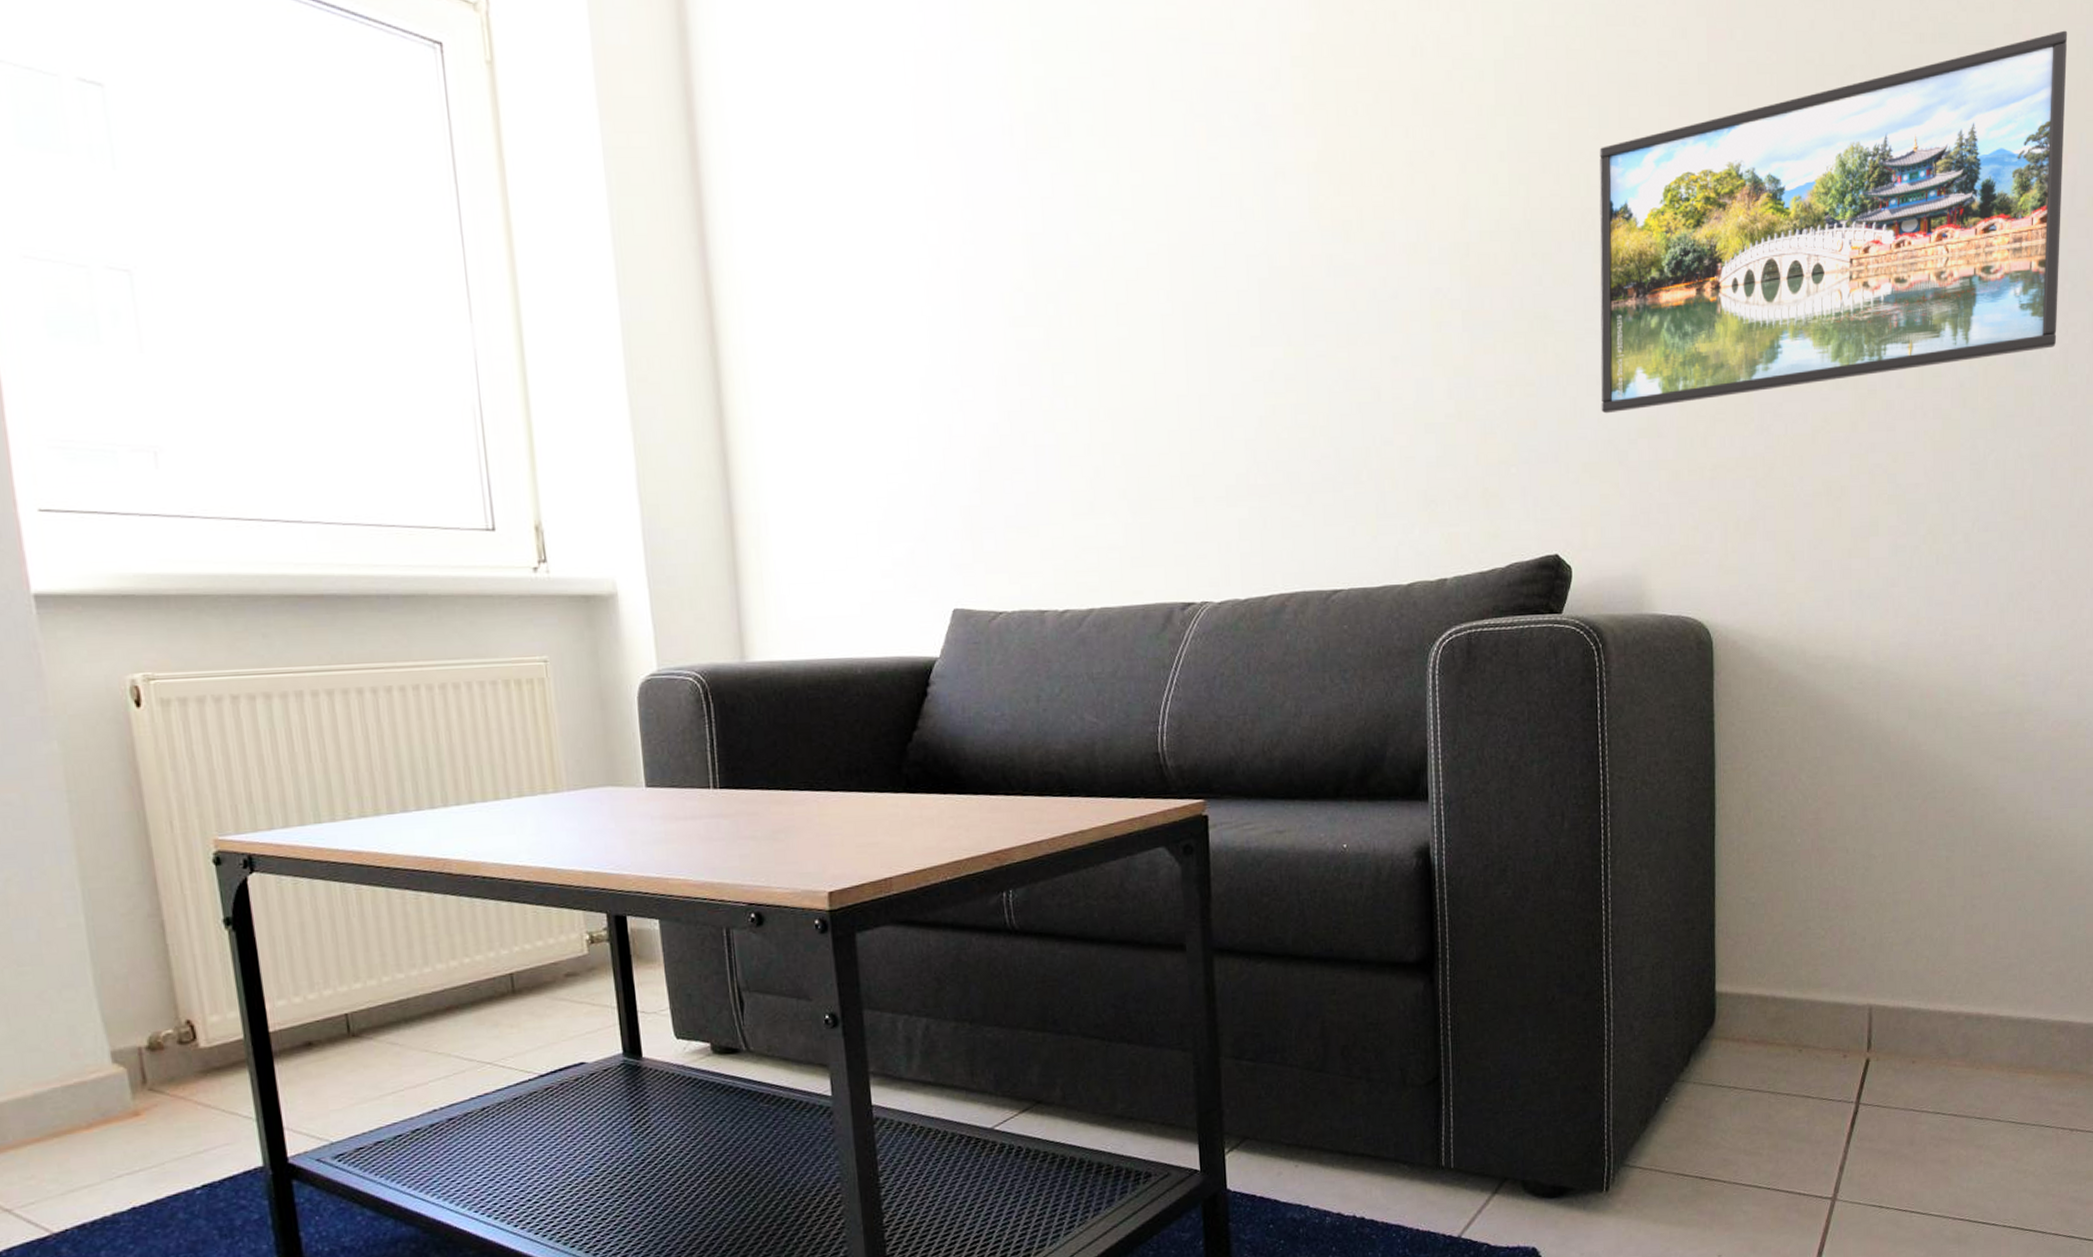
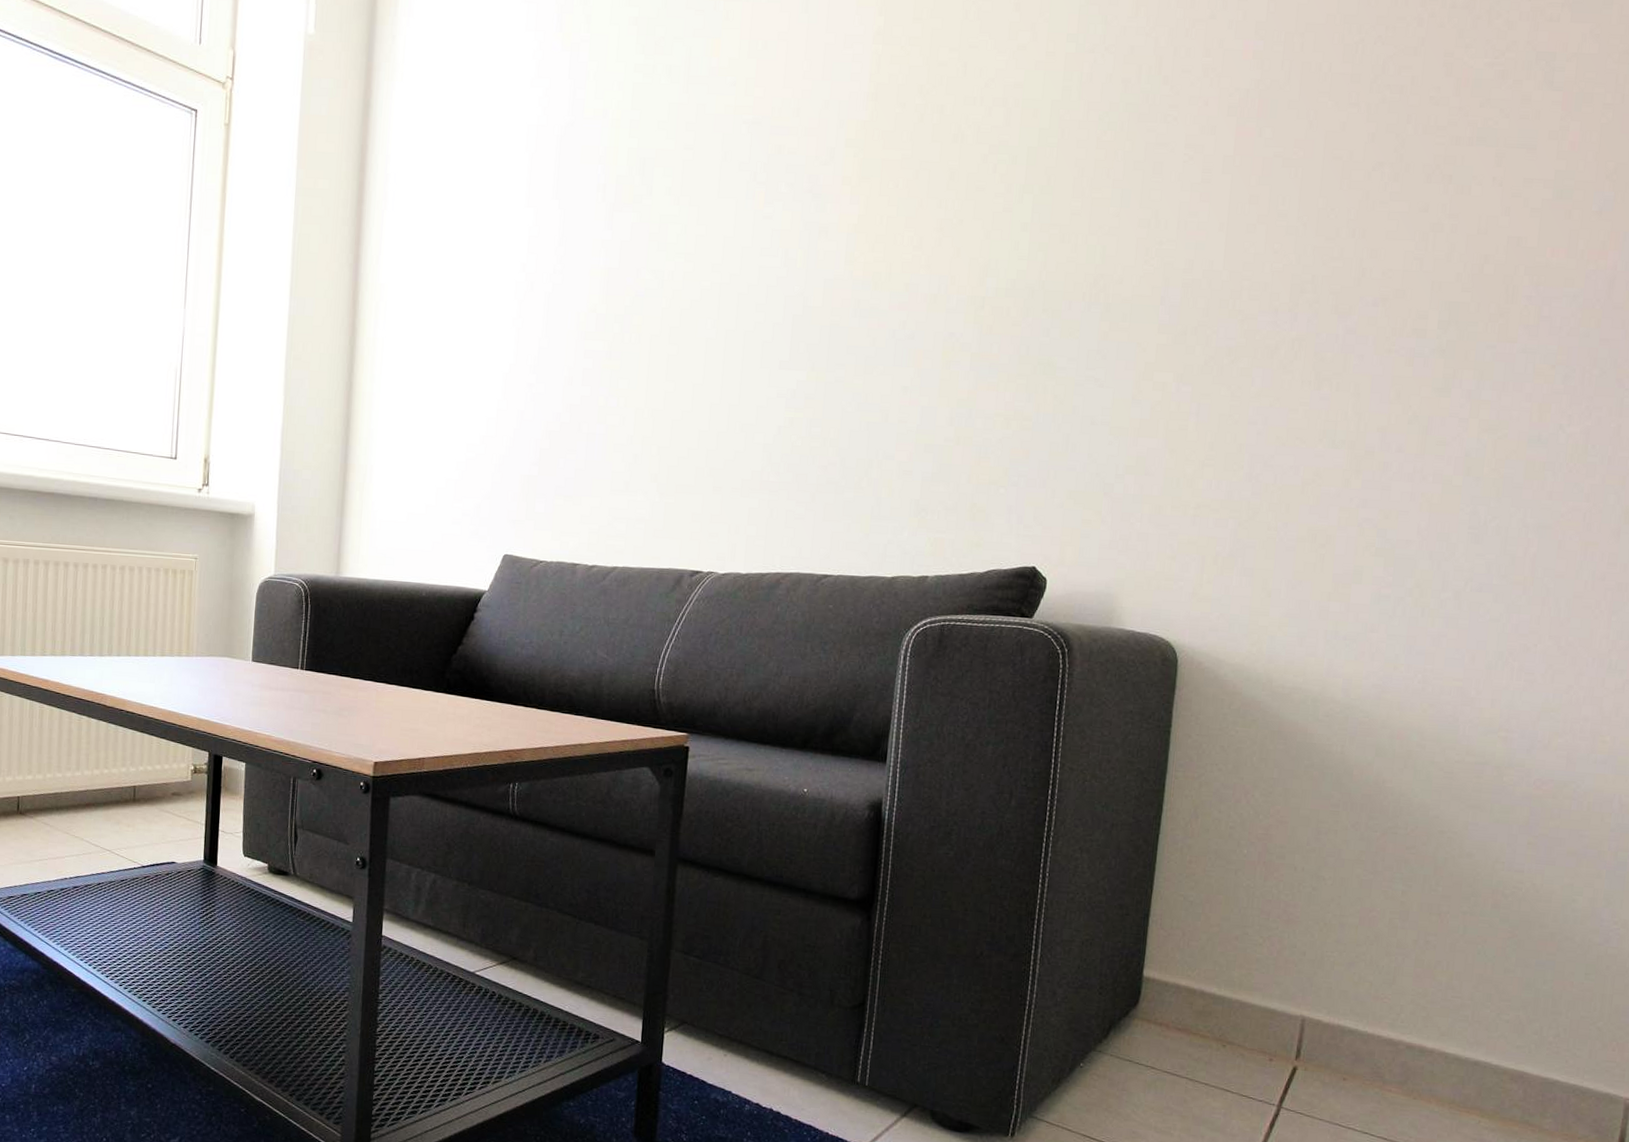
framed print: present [1599,30,2068,414] -> none [1092,138,1620,451]

